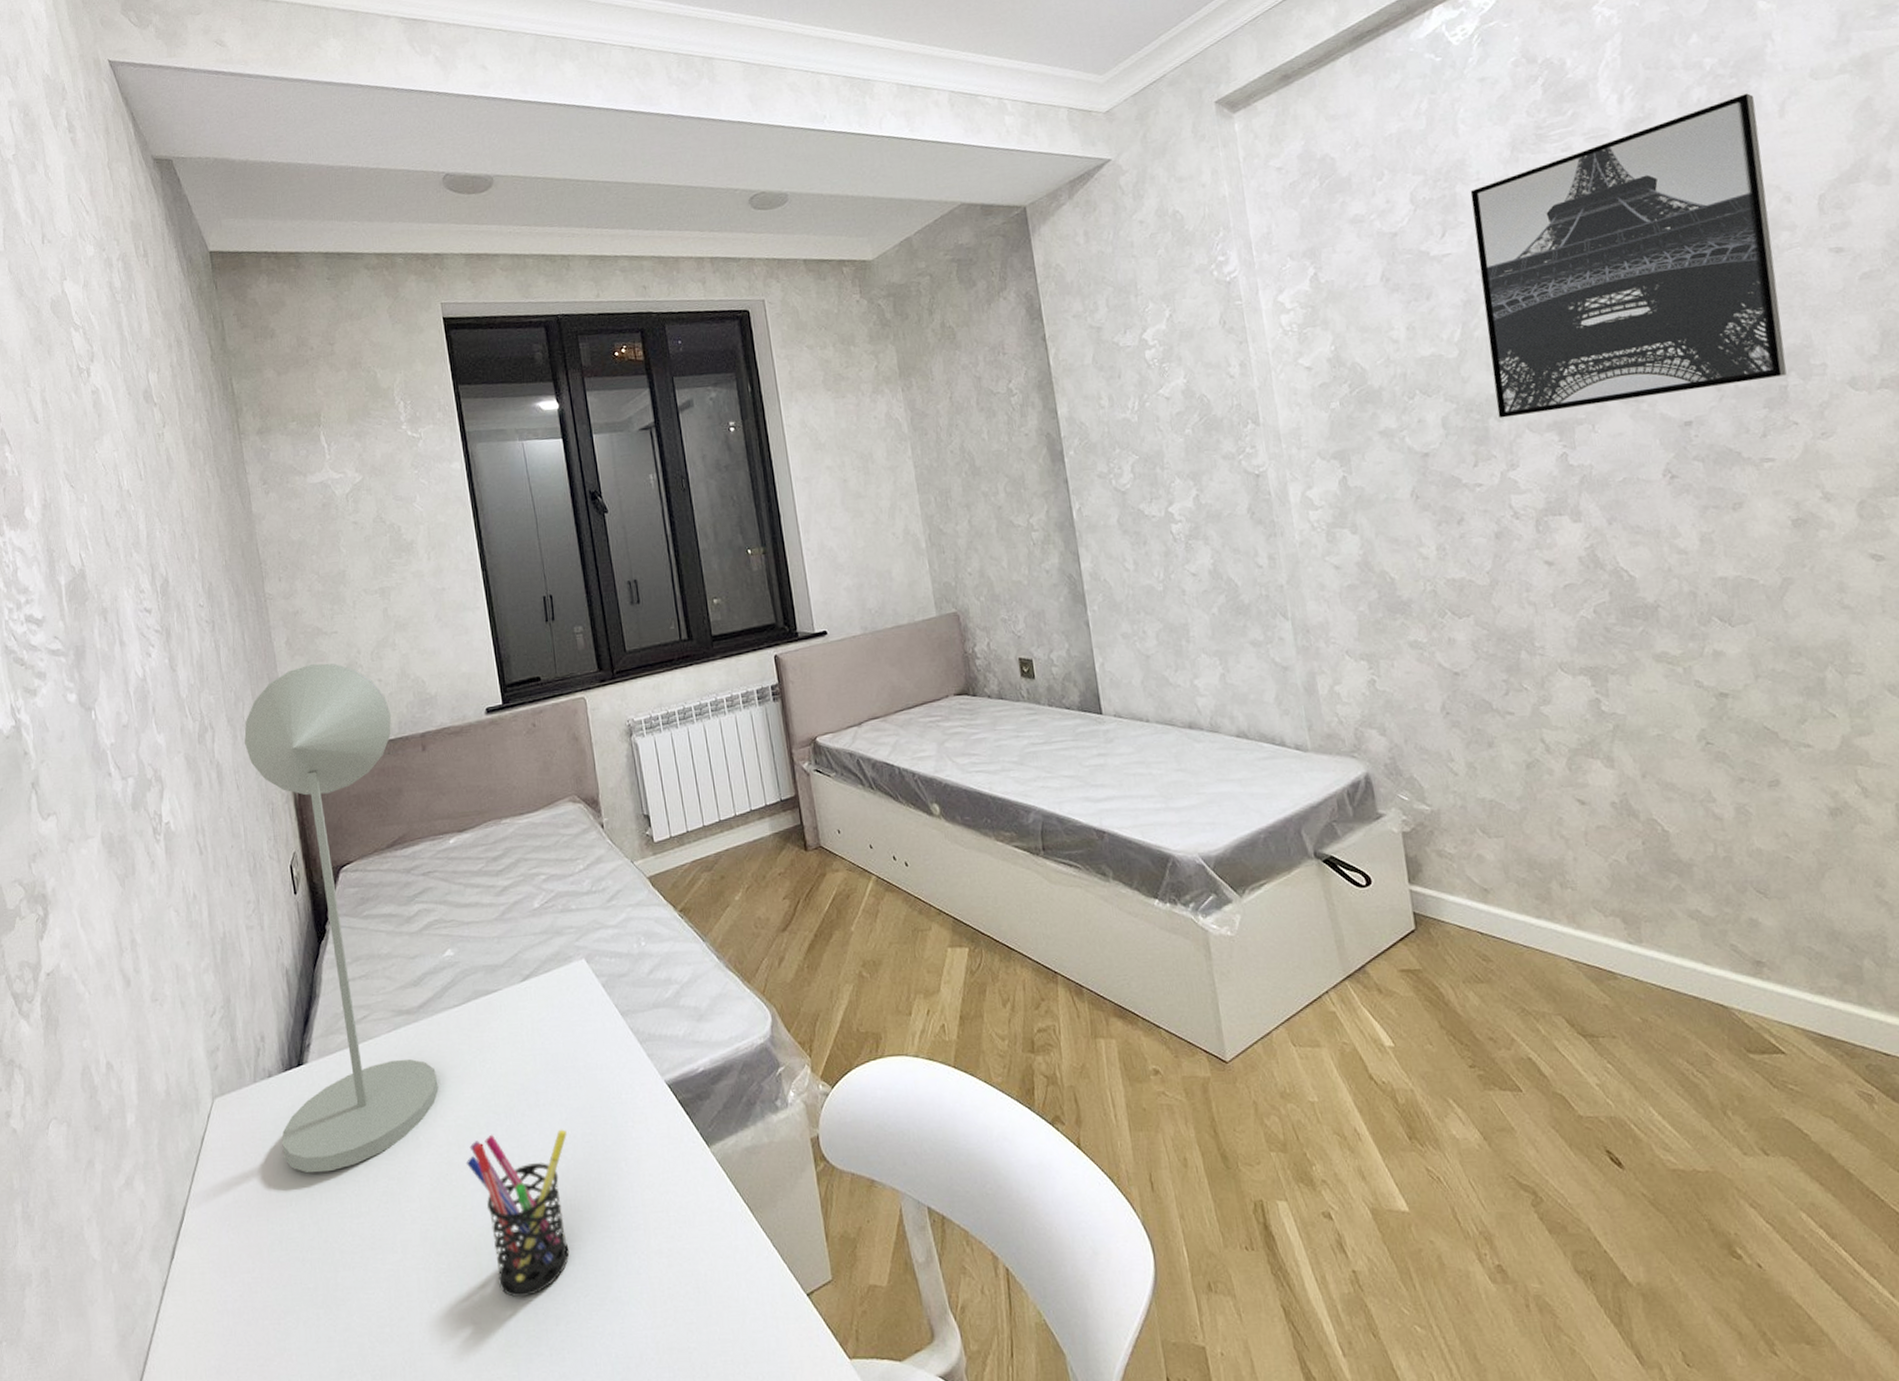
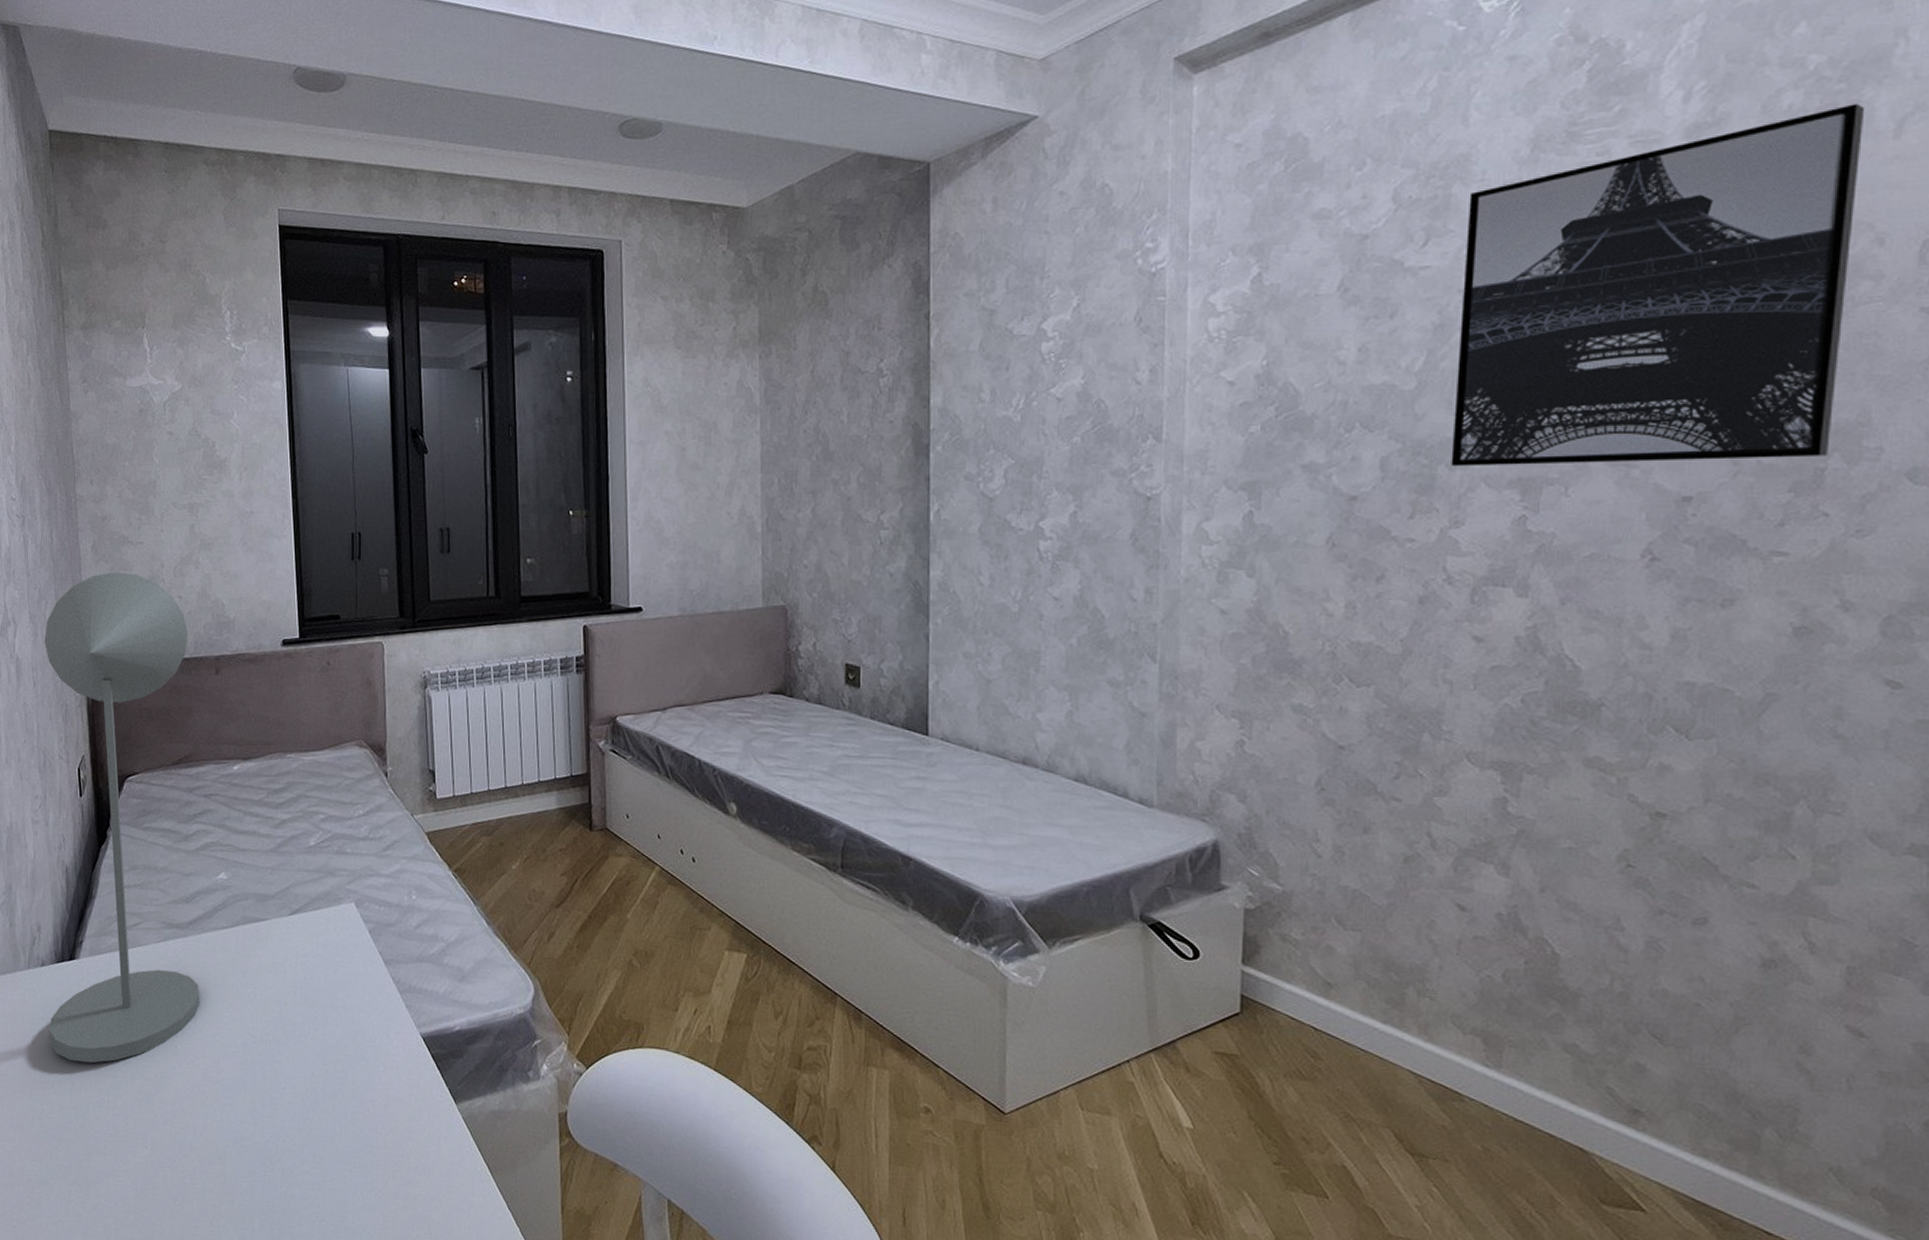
pen holder: present [465,1129,570,1298] -> none [219,1055,319,1211]

